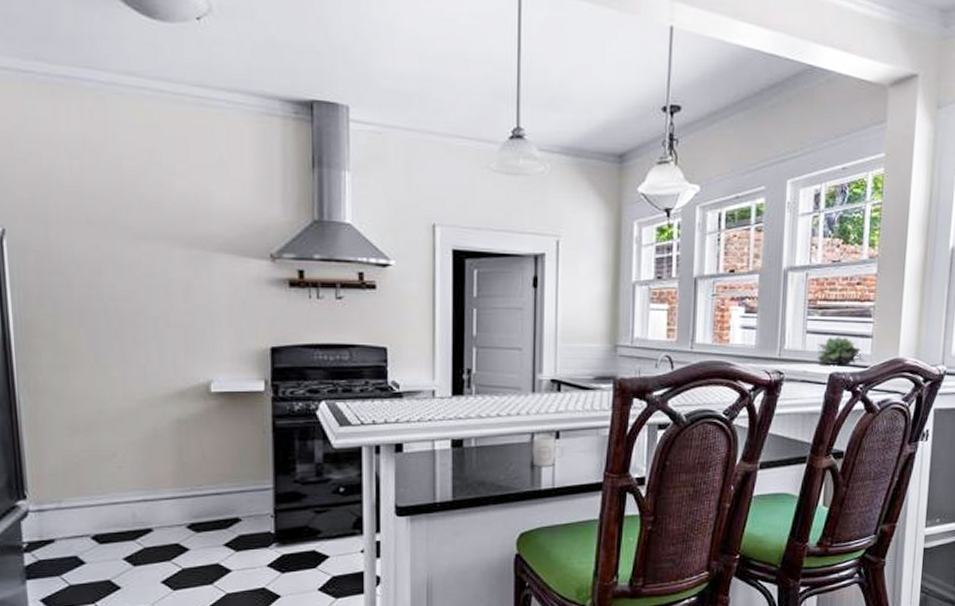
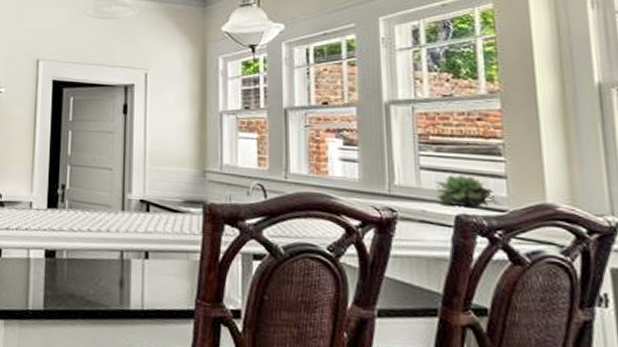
mug: present [532,435,565,468] -> none [121,253,155,288]

